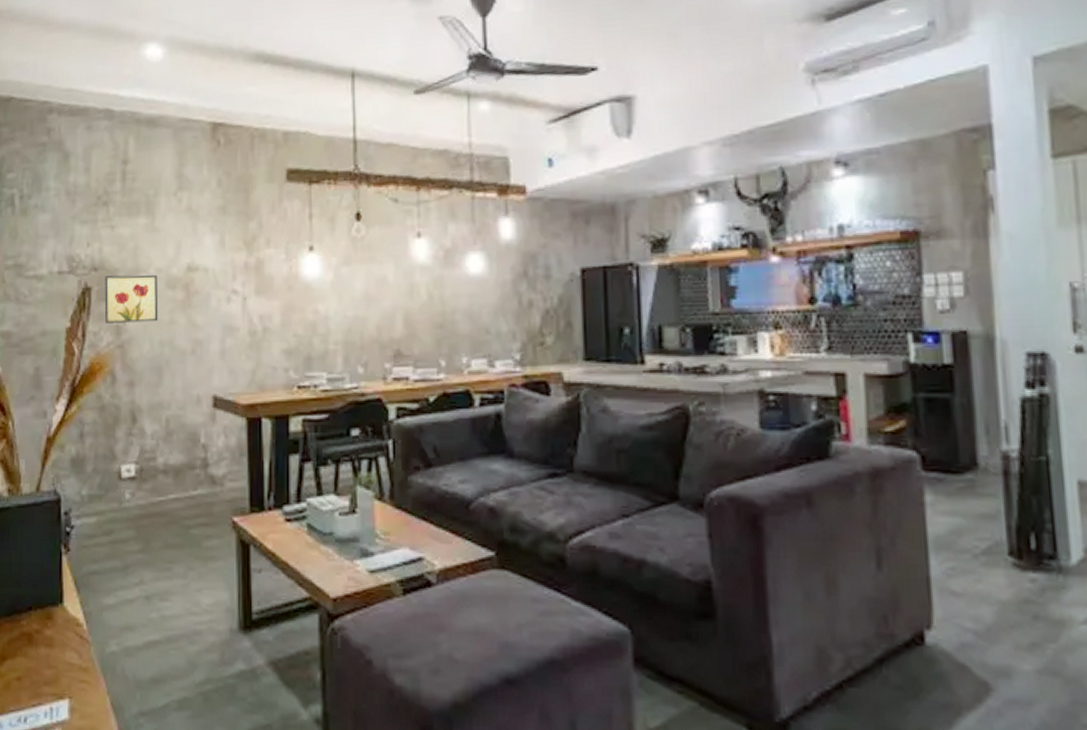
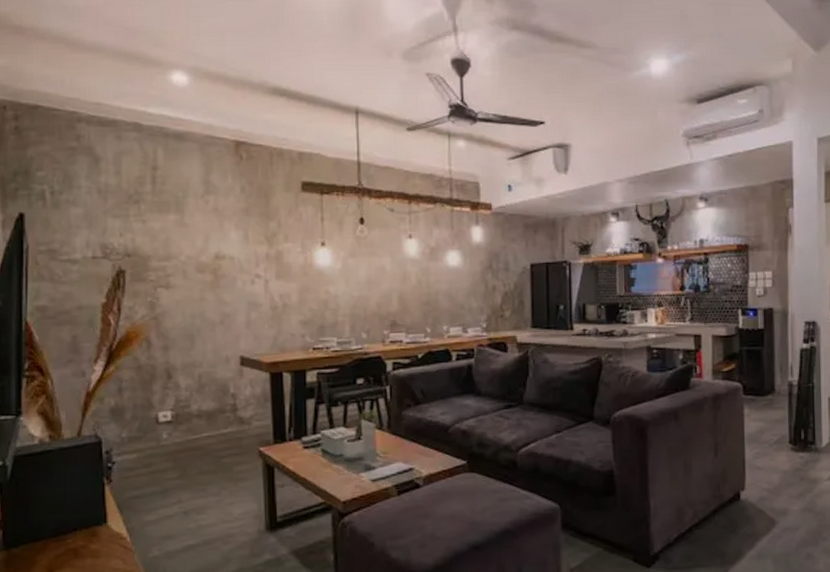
wall art: present [104,274,159,323] -> none [138,261,190,300]

